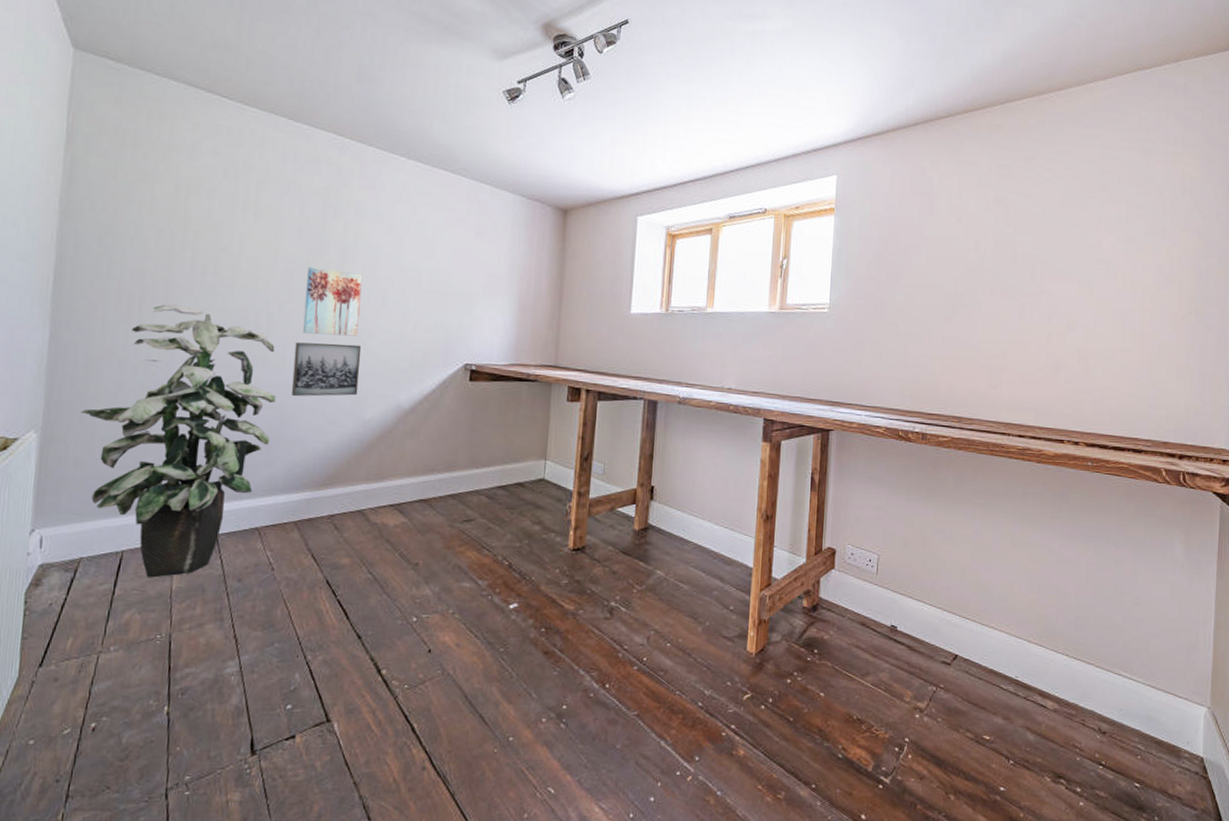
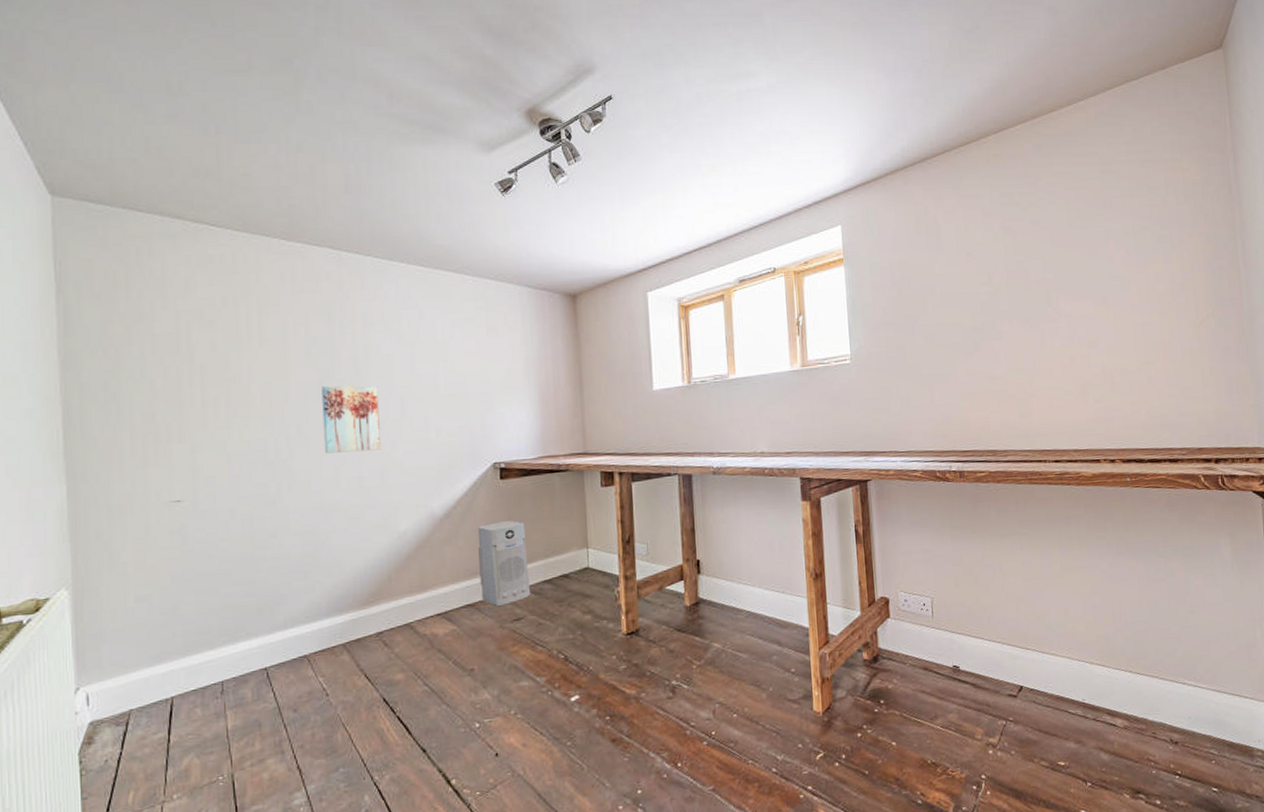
indoor plant: present [81,304,276,578] -> none [110,441,307,721]
wall art: present [291,342,362,397] -> none [319,458,389,519]
air purifier: none [436,422,487,506] -> present [477,521,530,607]

